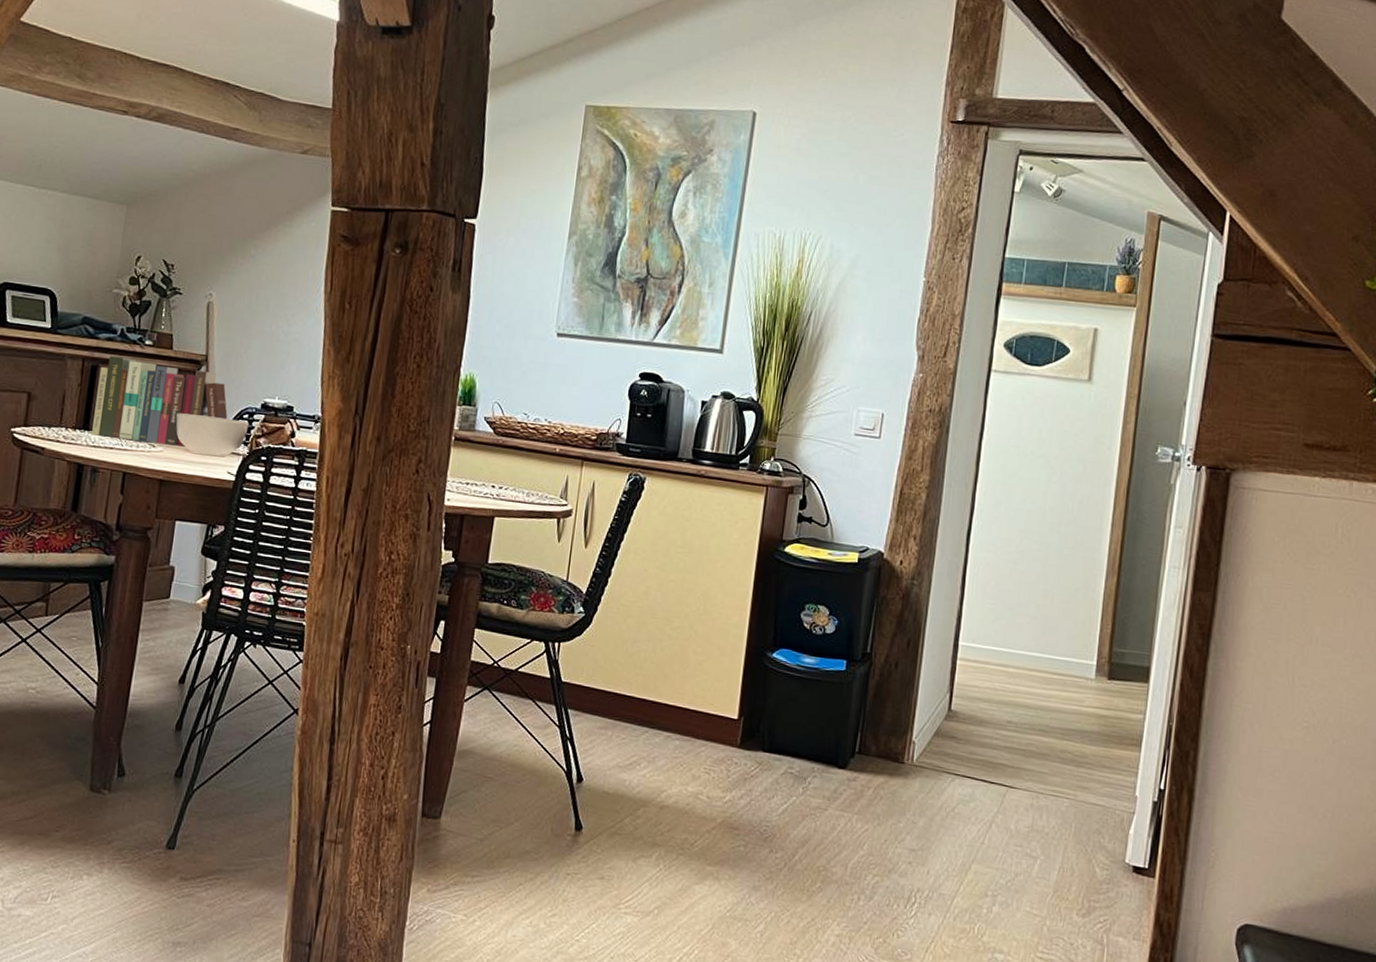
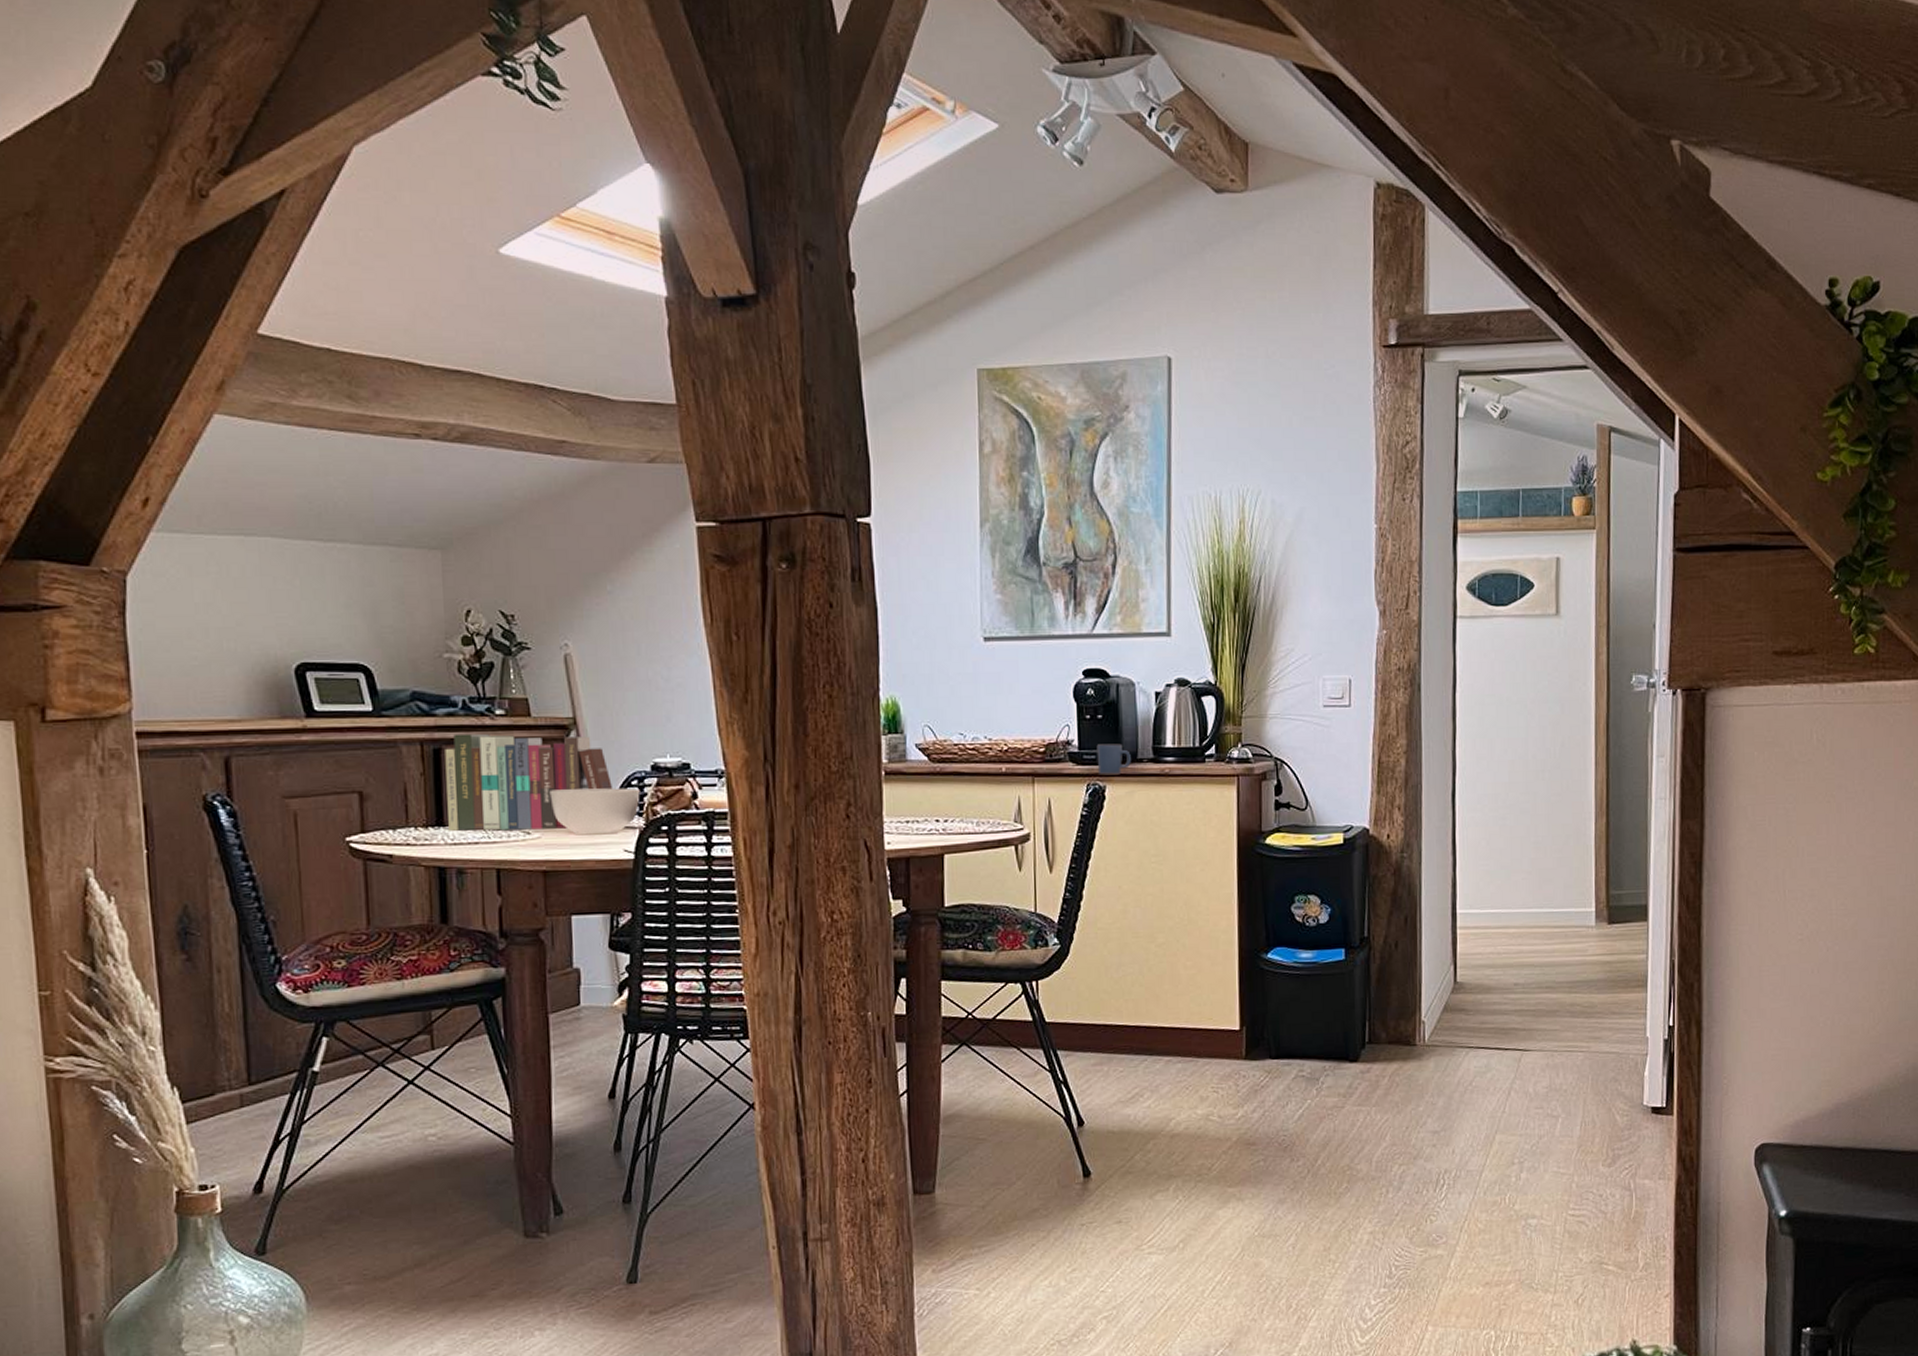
mug: none [641,440,672,470] -> present [1096,743,1131,775]

